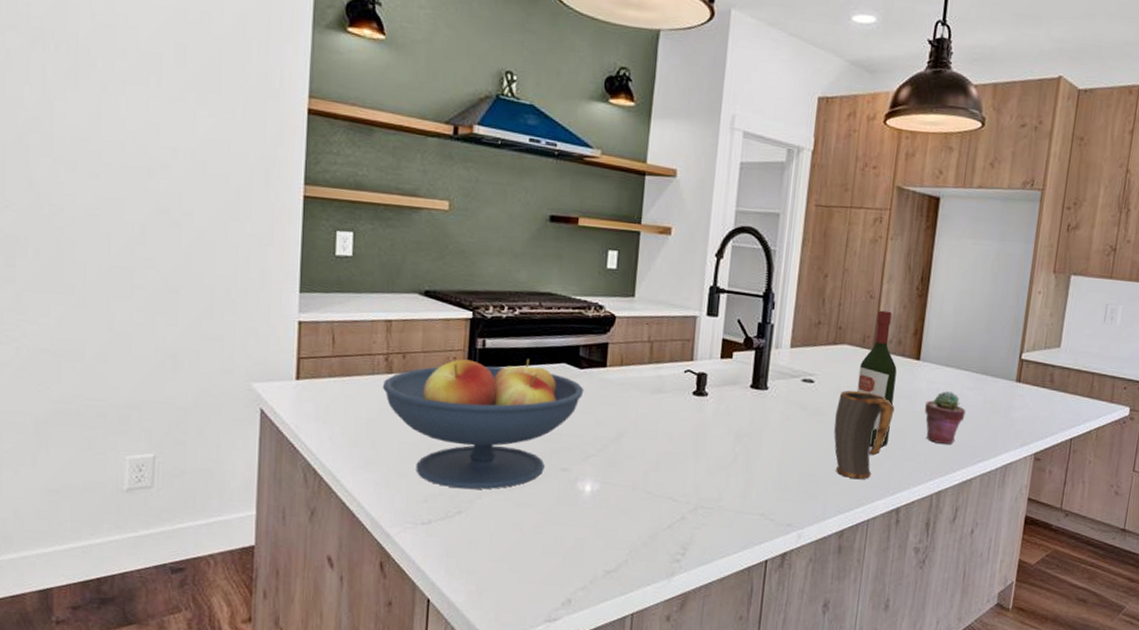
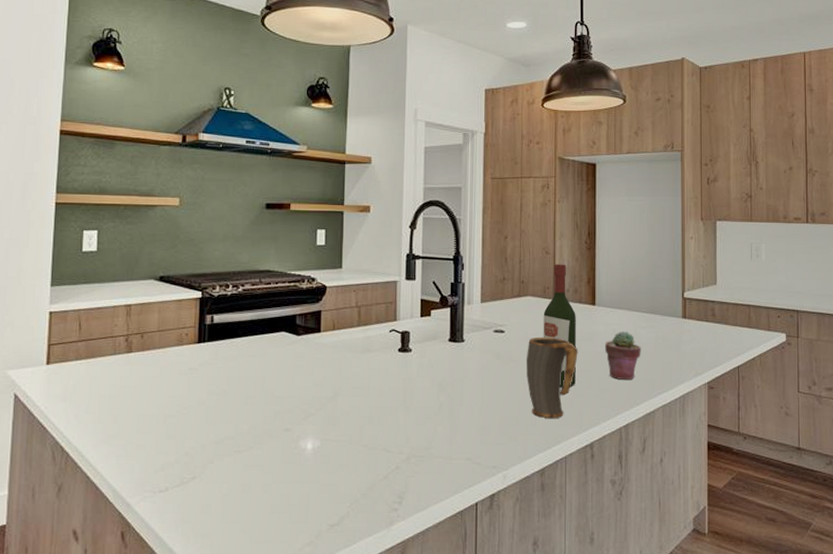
fruit bowl: present [382,358,584,490] -> none [123,330,302,455]

